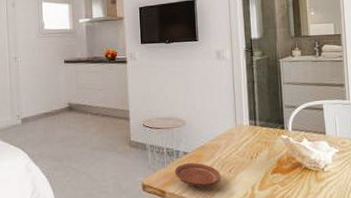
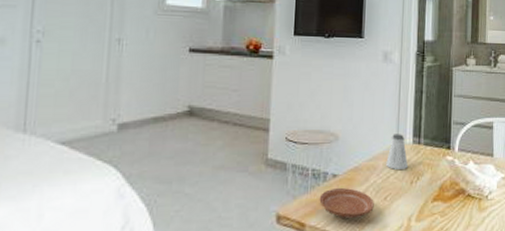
saltshaker: none [228,118,247,147] -> present [386,134,408,169]

